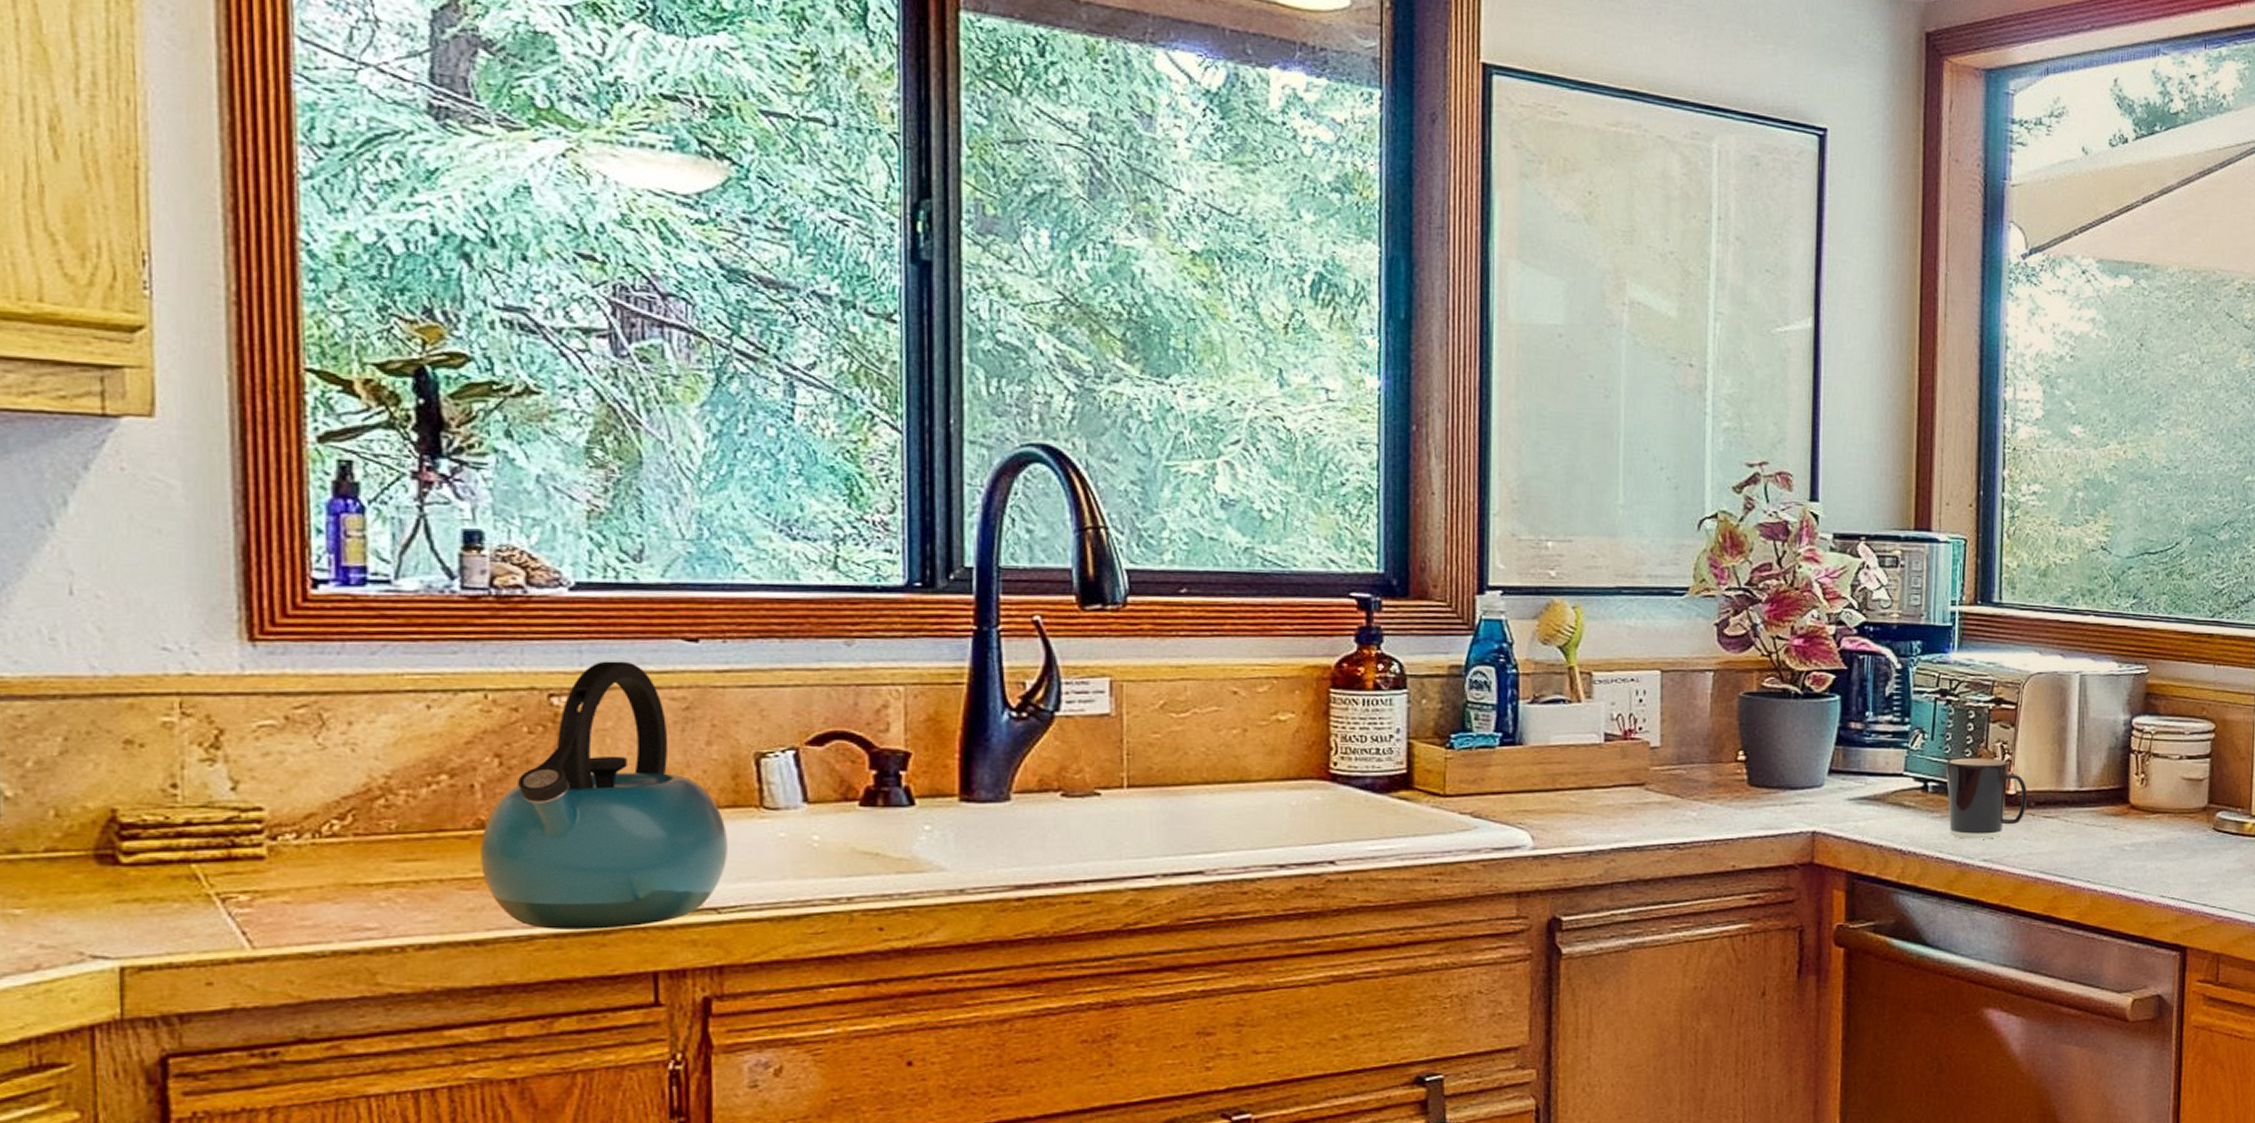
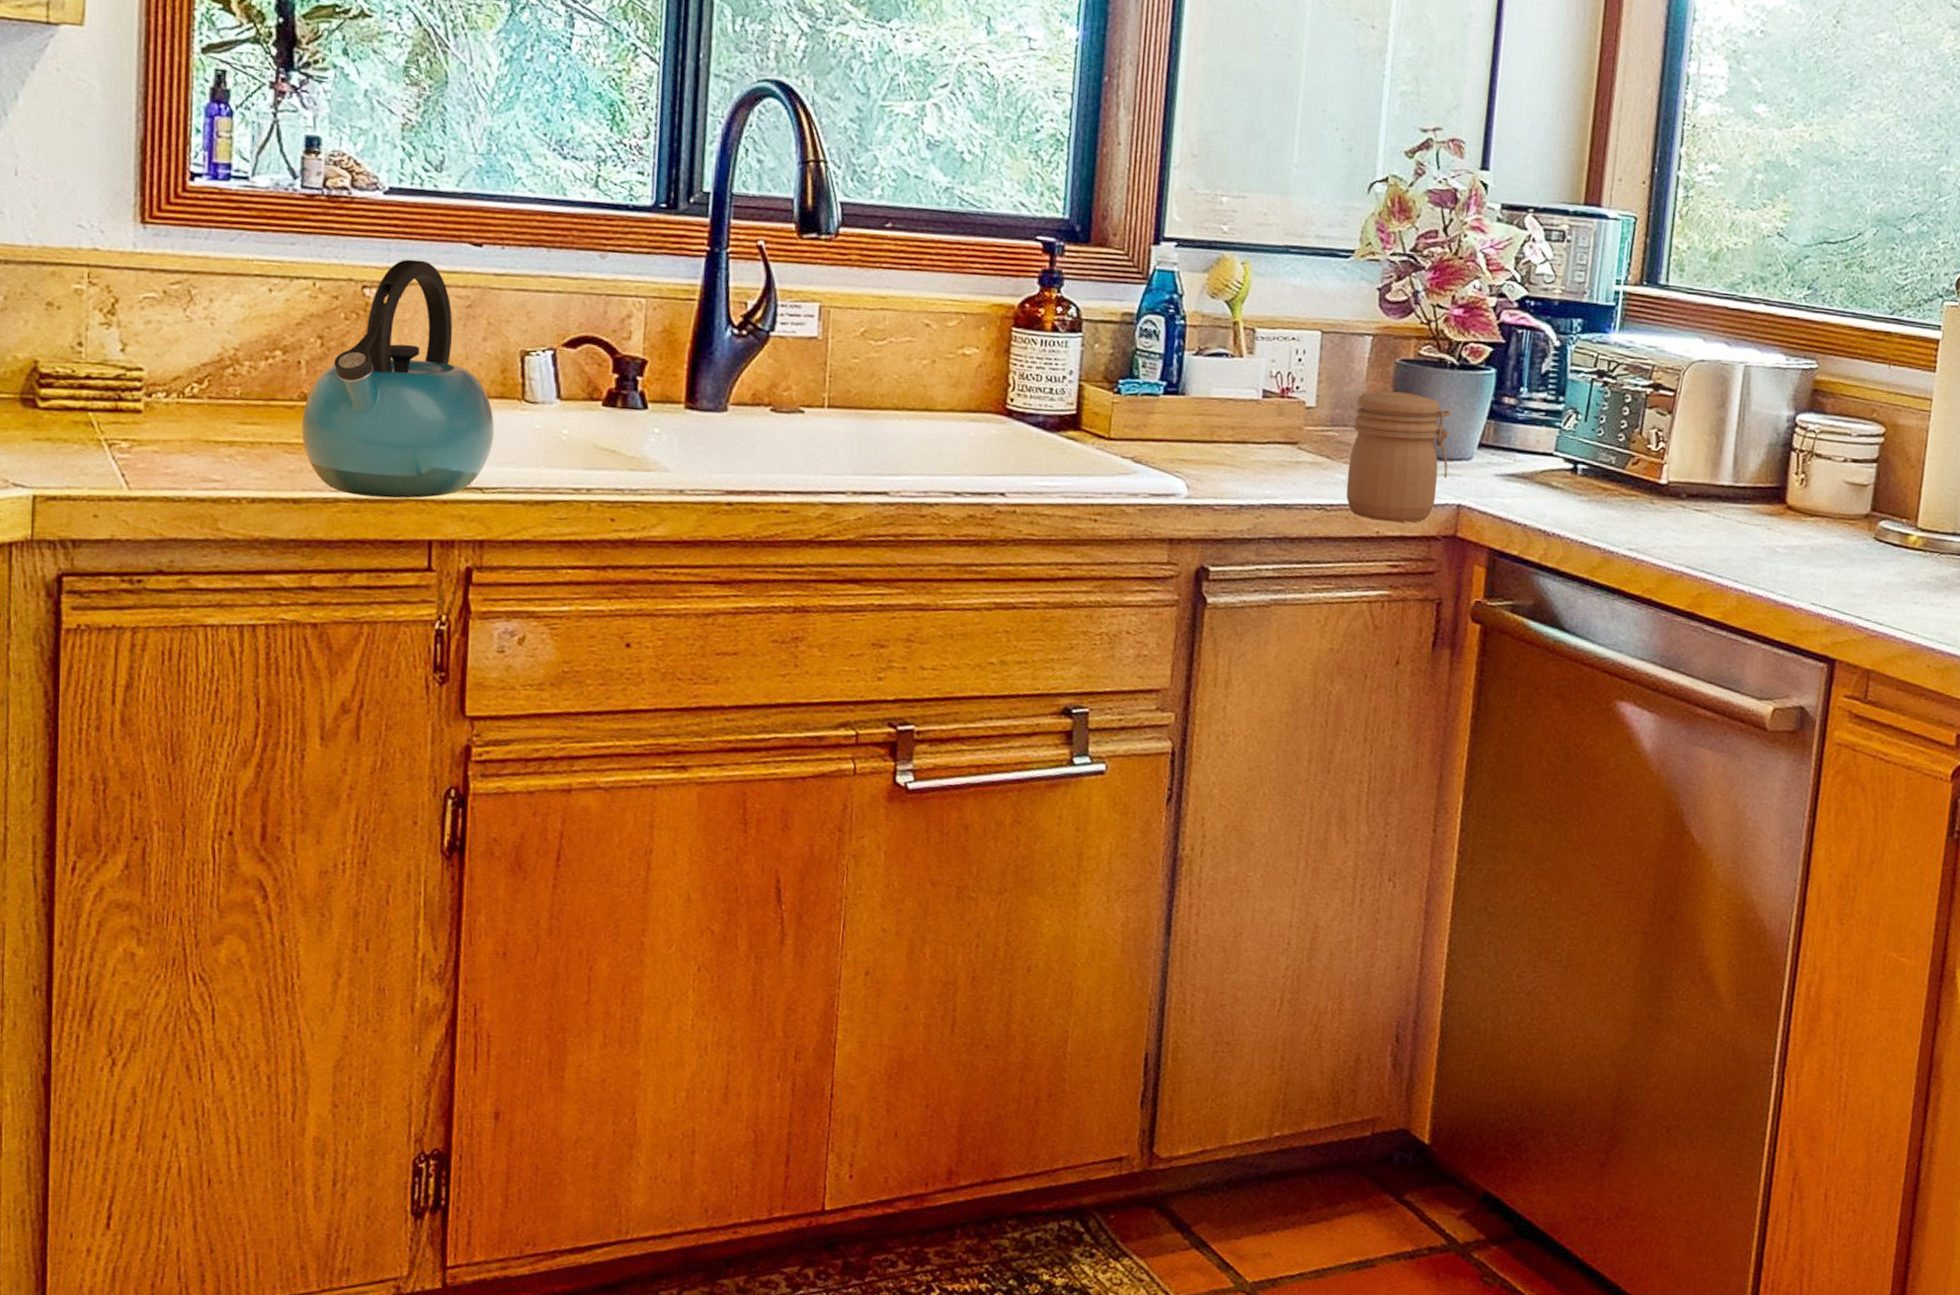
jar: none [1698,724,1799,855] -> present [1346,390,1452,523]
mug: present [1945,757,2028,839] -> none [1596,442,1680,528]

